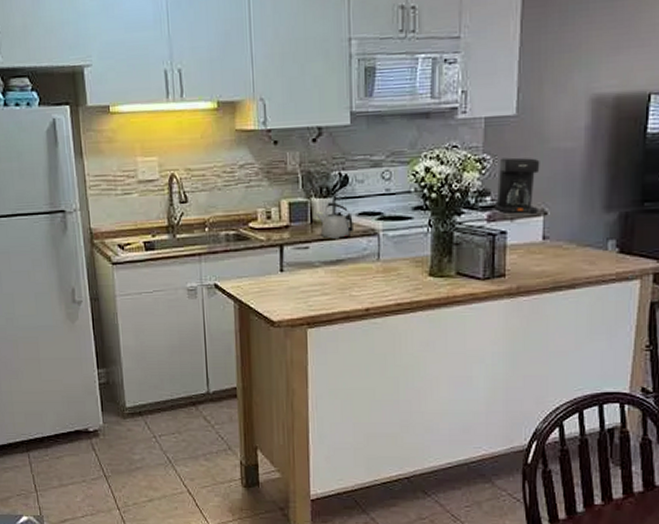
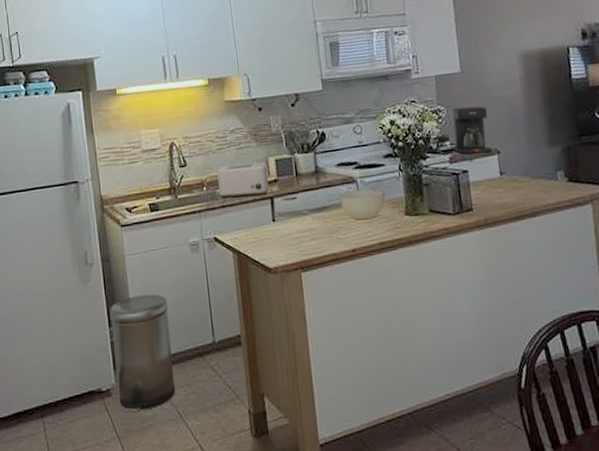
pedal bin: none [98,338,165,454] -> present [110,294,175,413]
toaster: none [222,203,281,243] -> present [217,161,269,199]
kettle: present [315,202,353,239] -> none [299,156,334,189]
bowl: none [357,243,409,278] -> present [339,188,386,221]

